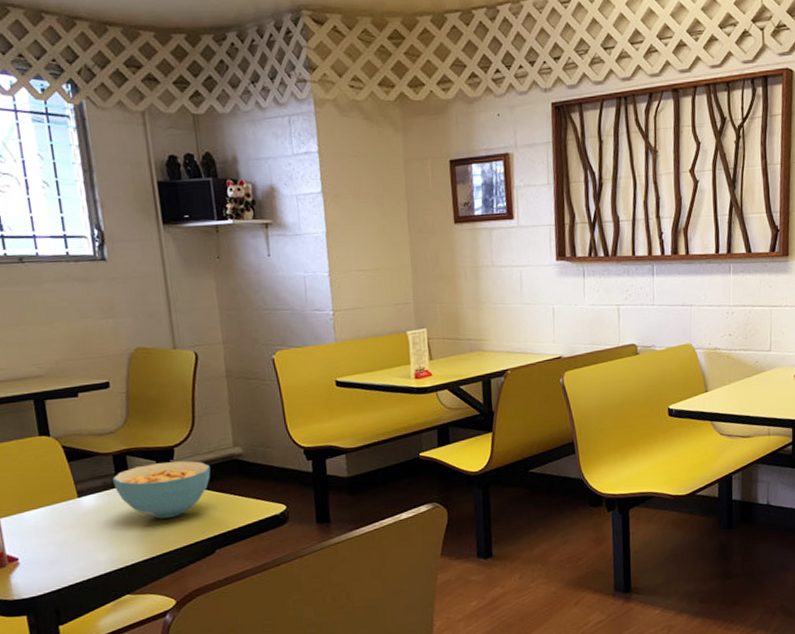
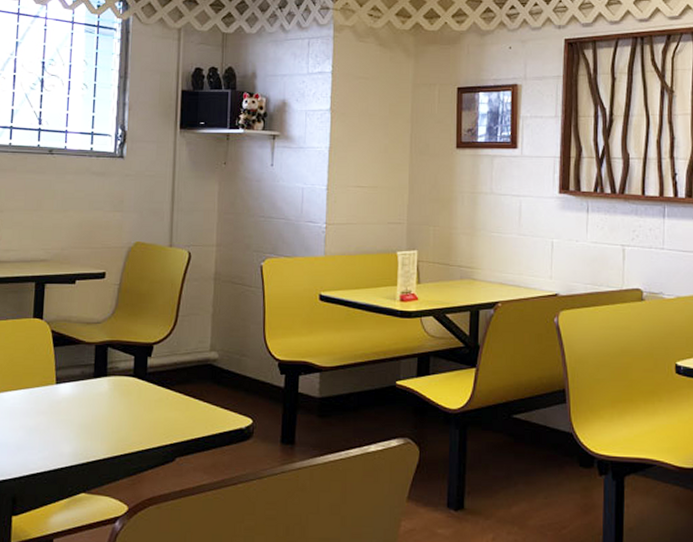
cereal bowl: present [112,461,211,519] -> none [90,358,184,417]

